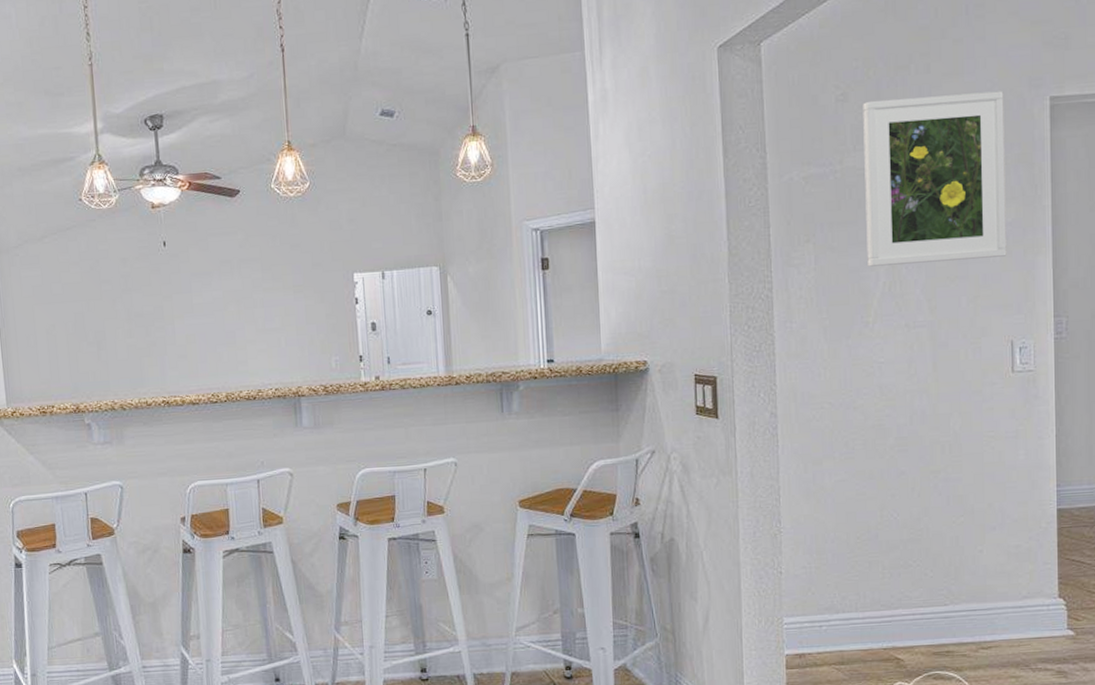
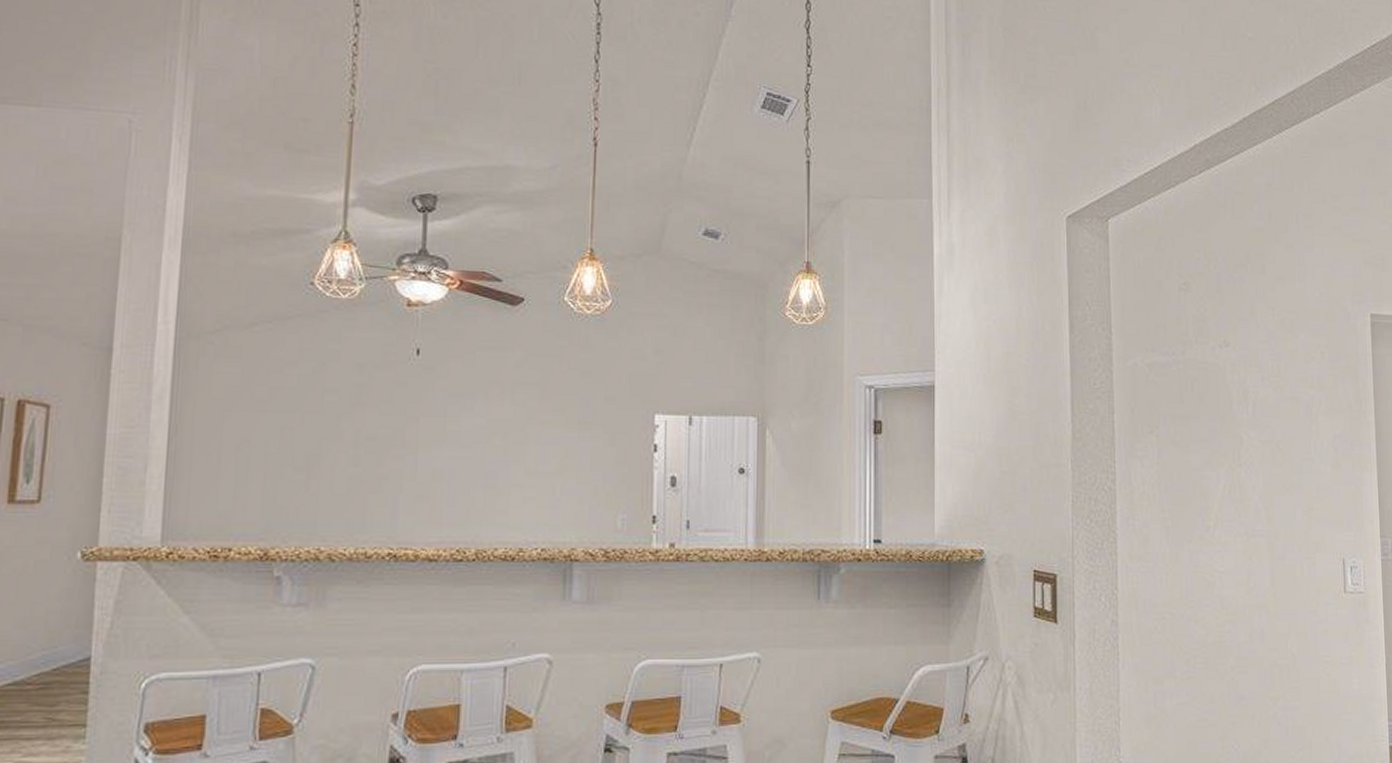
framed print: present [863,91,1007,267] -> none [1204,294,1337,469]

